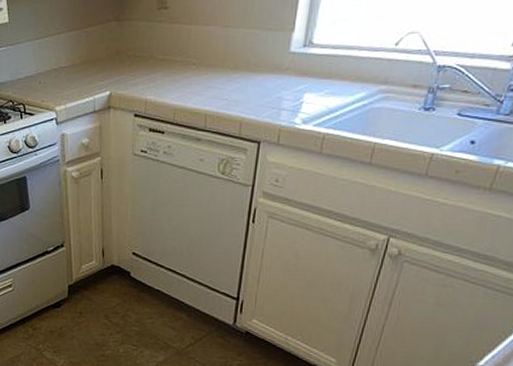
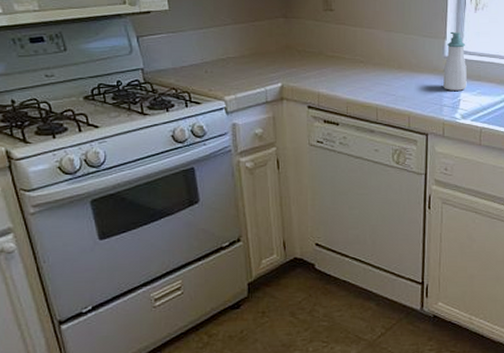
soap bottle: none [284,21,318,92] -> present [443,31,467,91]

